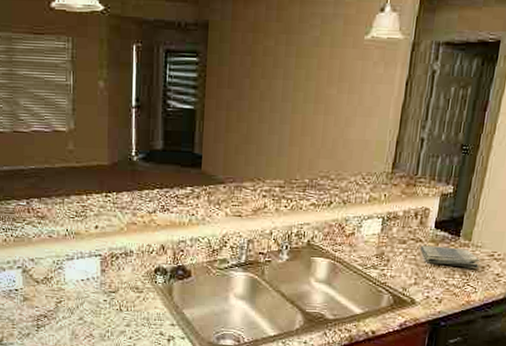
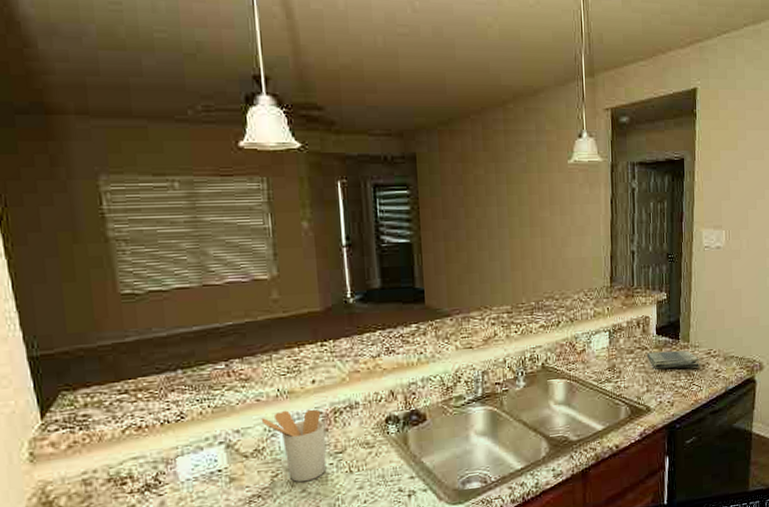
utensil holder: none [51,248,103,312] -> present [261,409,327,482]

